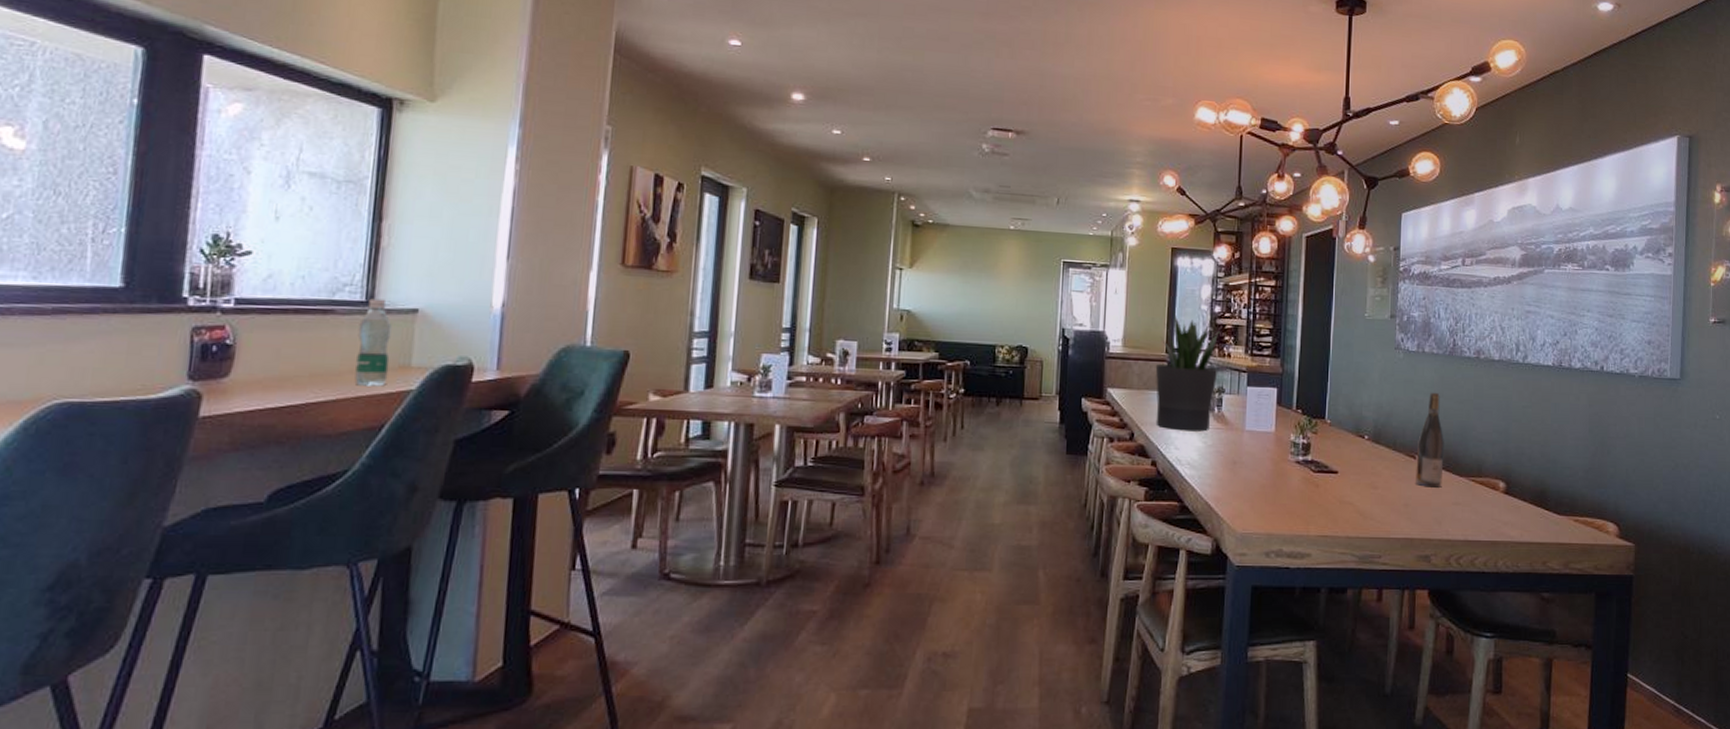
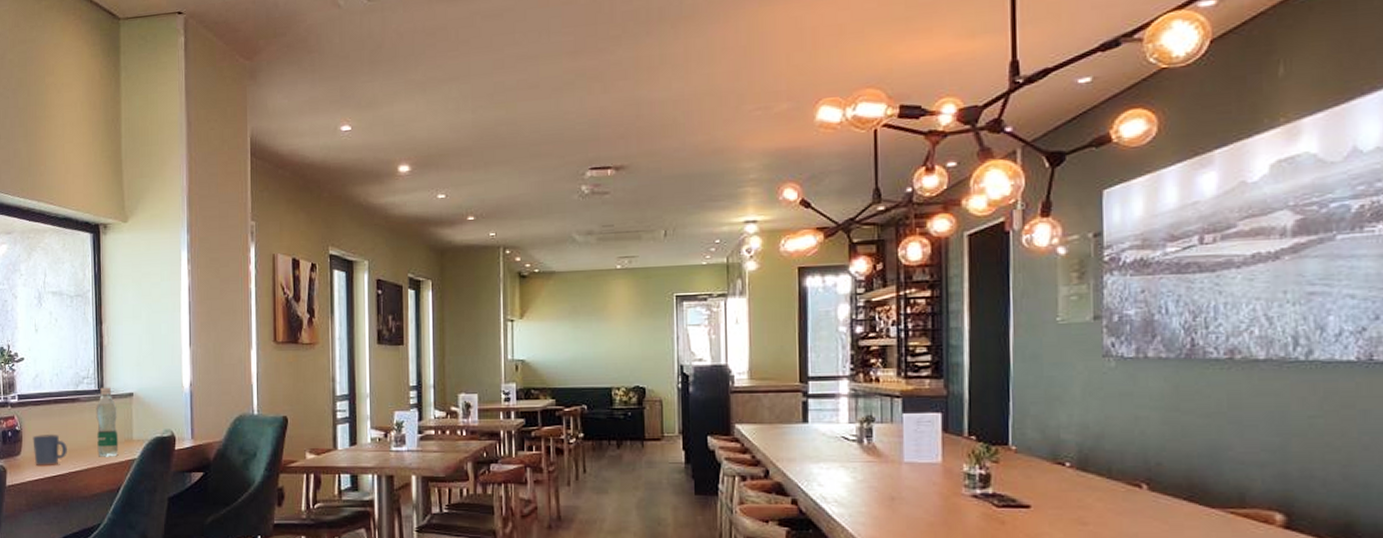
mug: none [251,351,308,394] -> present [33,433,67,467]
planter: present [1155,310,1220,432] -> none [788,335,865,466]
wine bottle: present [1416,392,1444,488] -> none [1143,406,1185,522]

